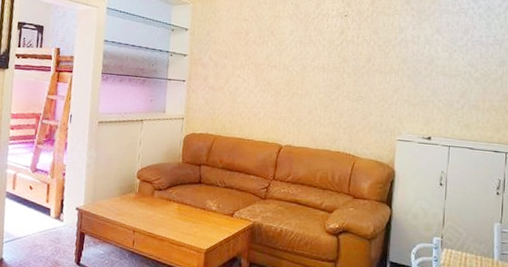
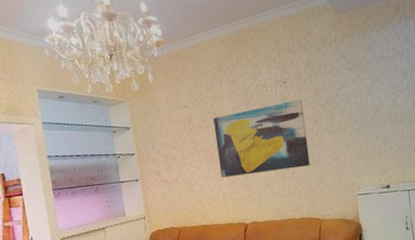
wall art: none [266,34,360,102] -> present [213,99,310,178]

